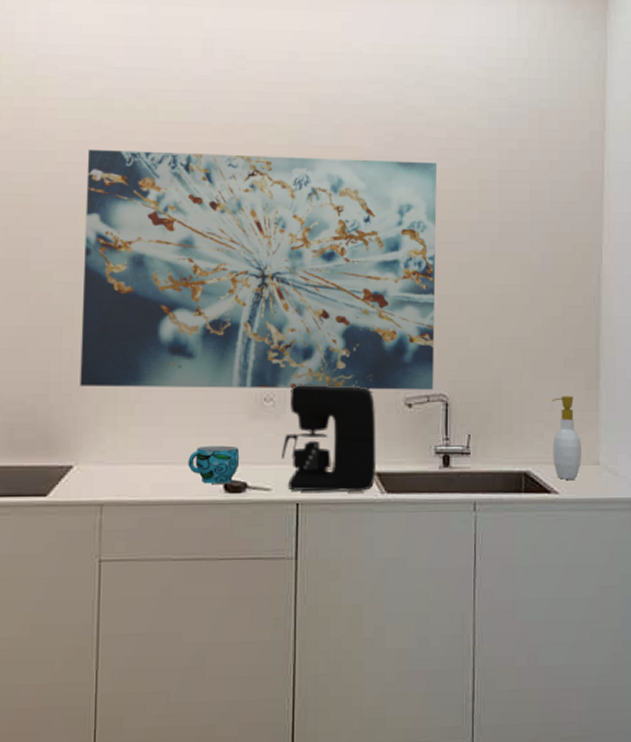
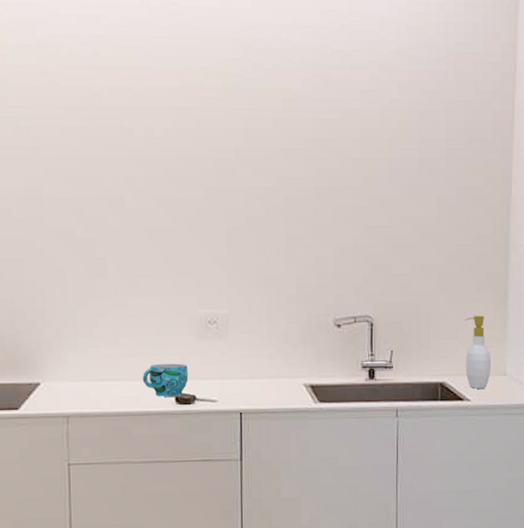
wall art: present [80,149,437,390] -> none [37,93,361,313]
coffee maker: present [282,384,376,492] -> none [226,308,310,402]

